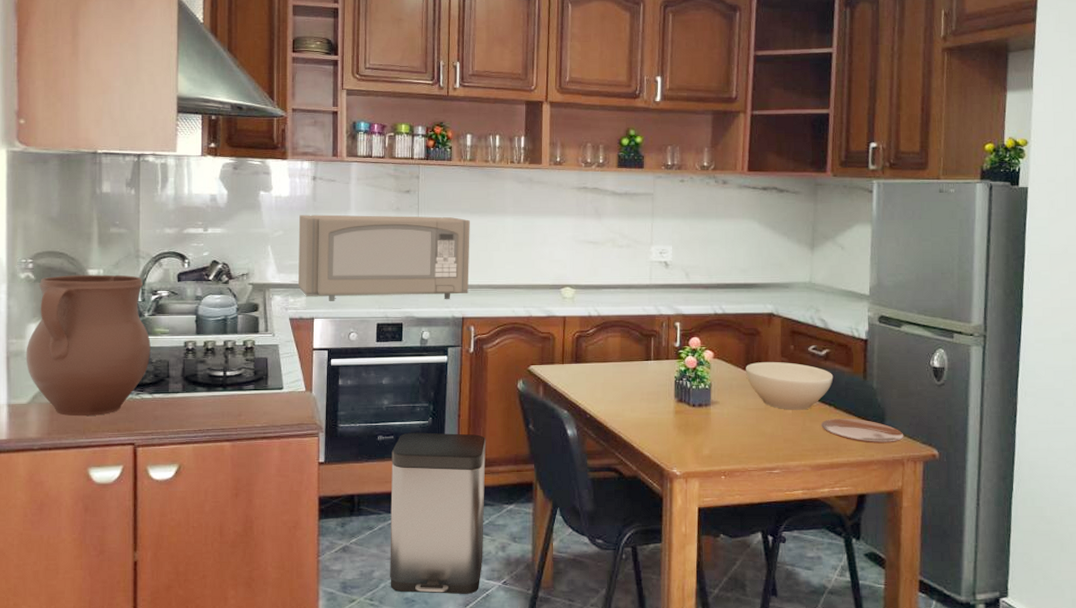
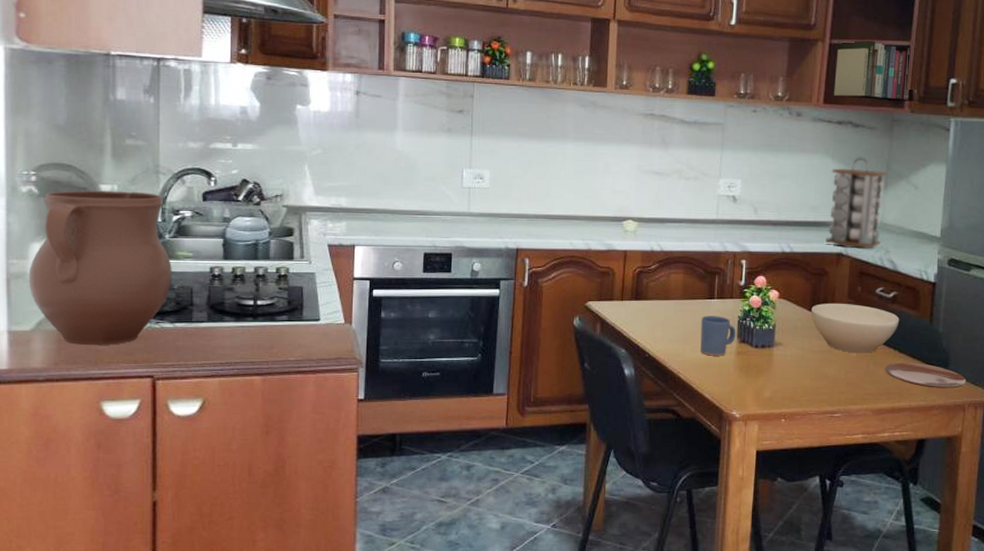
microwave: present [298,214,470,302] -> none [338,133,528,230]
pedal bin: present [390,432,487,594] -> none [432,369,539,537]
mug: none [639,376,673,416] -> present [700,316,736,356]
books: none [756,110,840,166] -> present [833,40,919,101]
spice rack: none [756,220,814,309] -> present [826,157,888,249]

